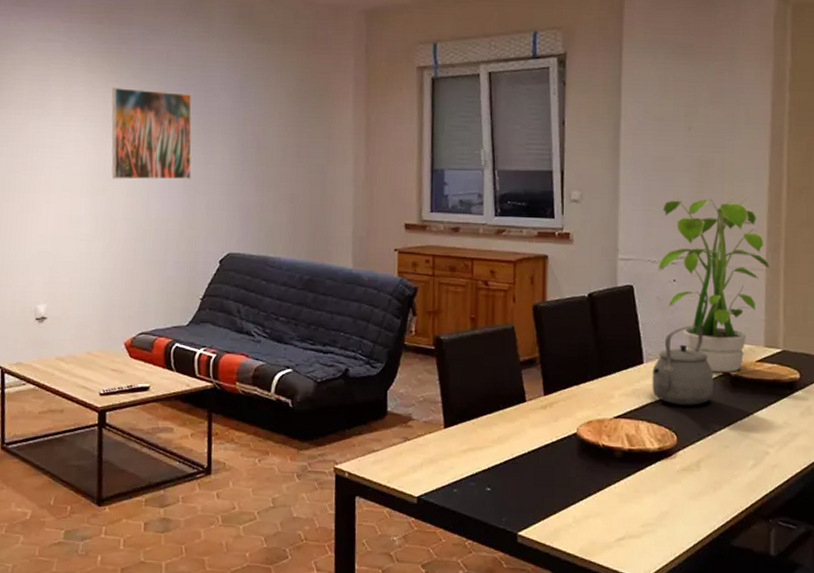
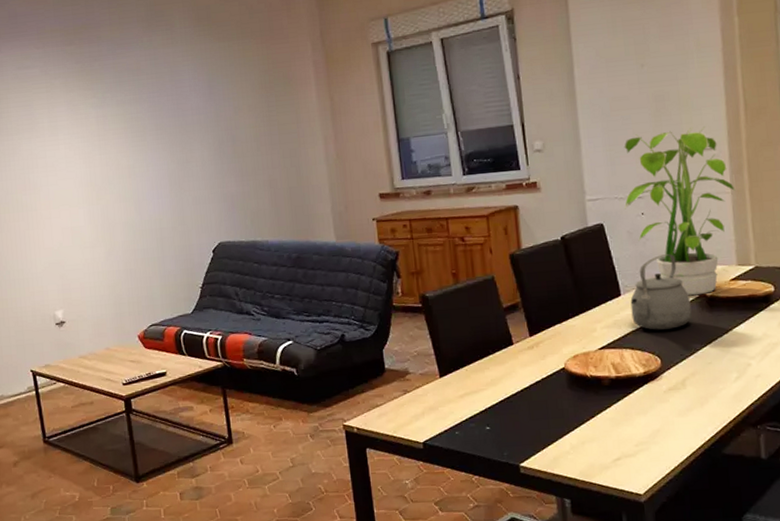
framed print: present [111,88,192,180] -> none [91,99,176,188]

